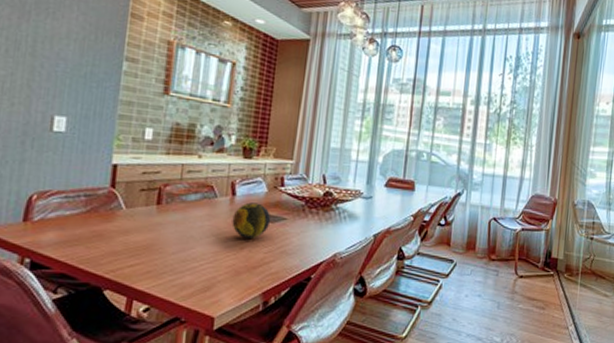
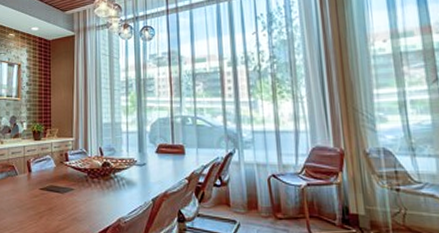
decorative orb: present [232,202,271,238] -> none [31,177,61,208]

